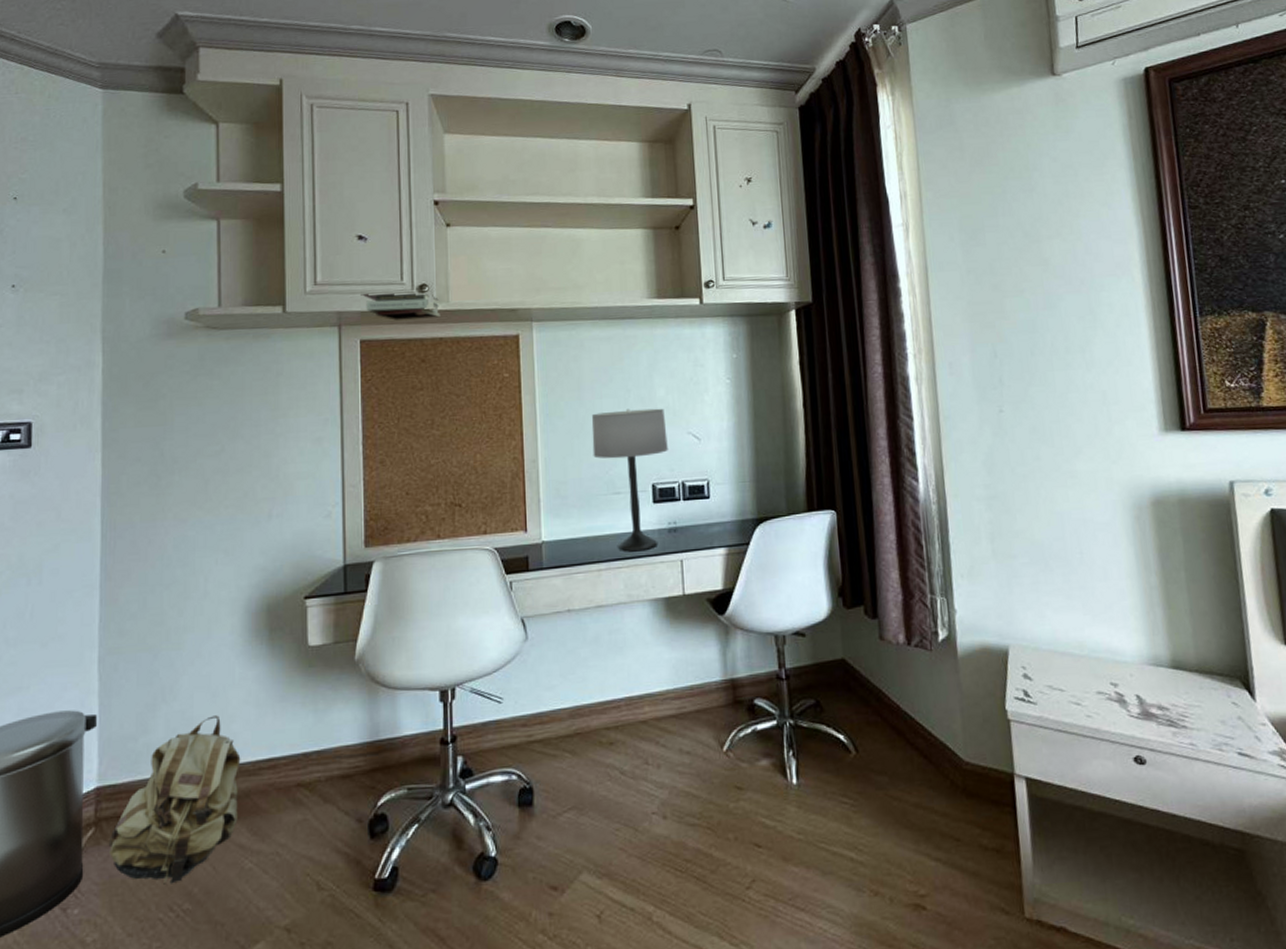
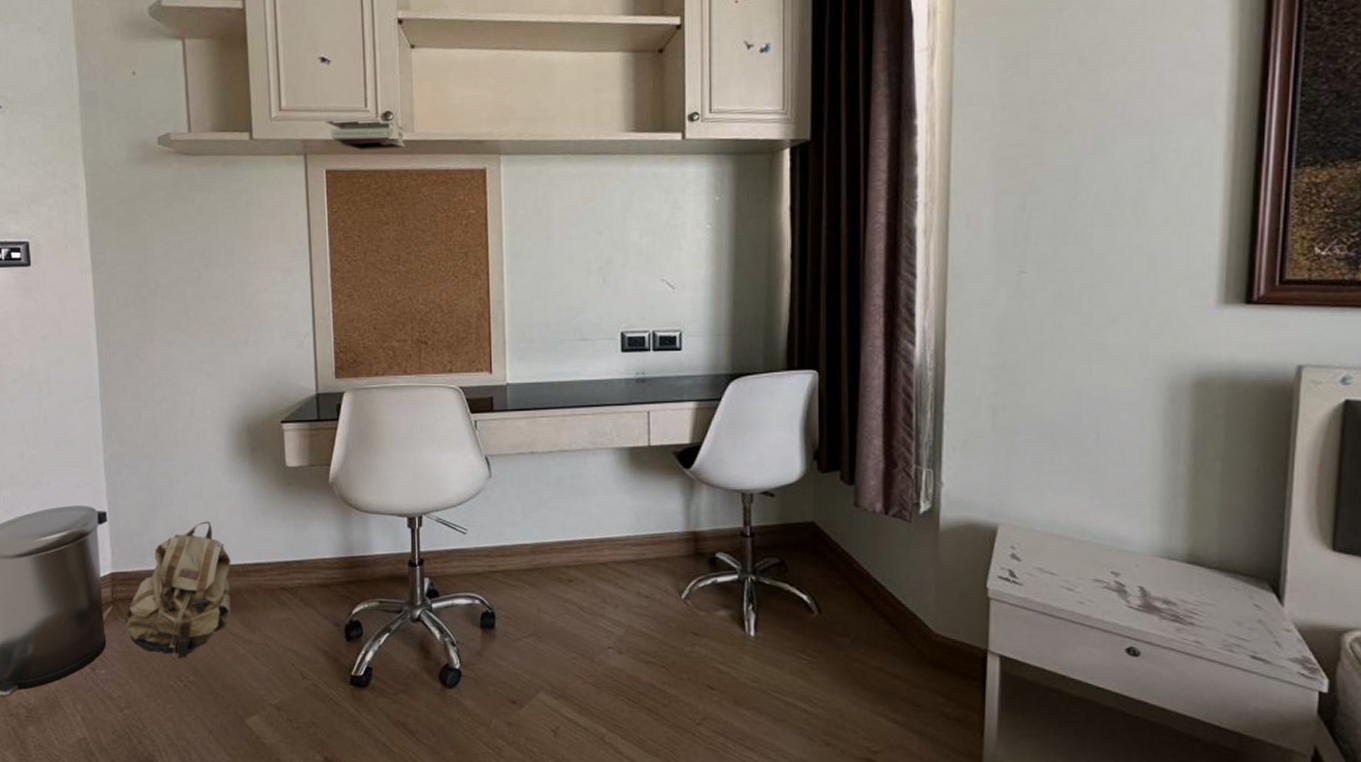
table lamp: present [591,408,668,552] -> none [560,252,639,400]

